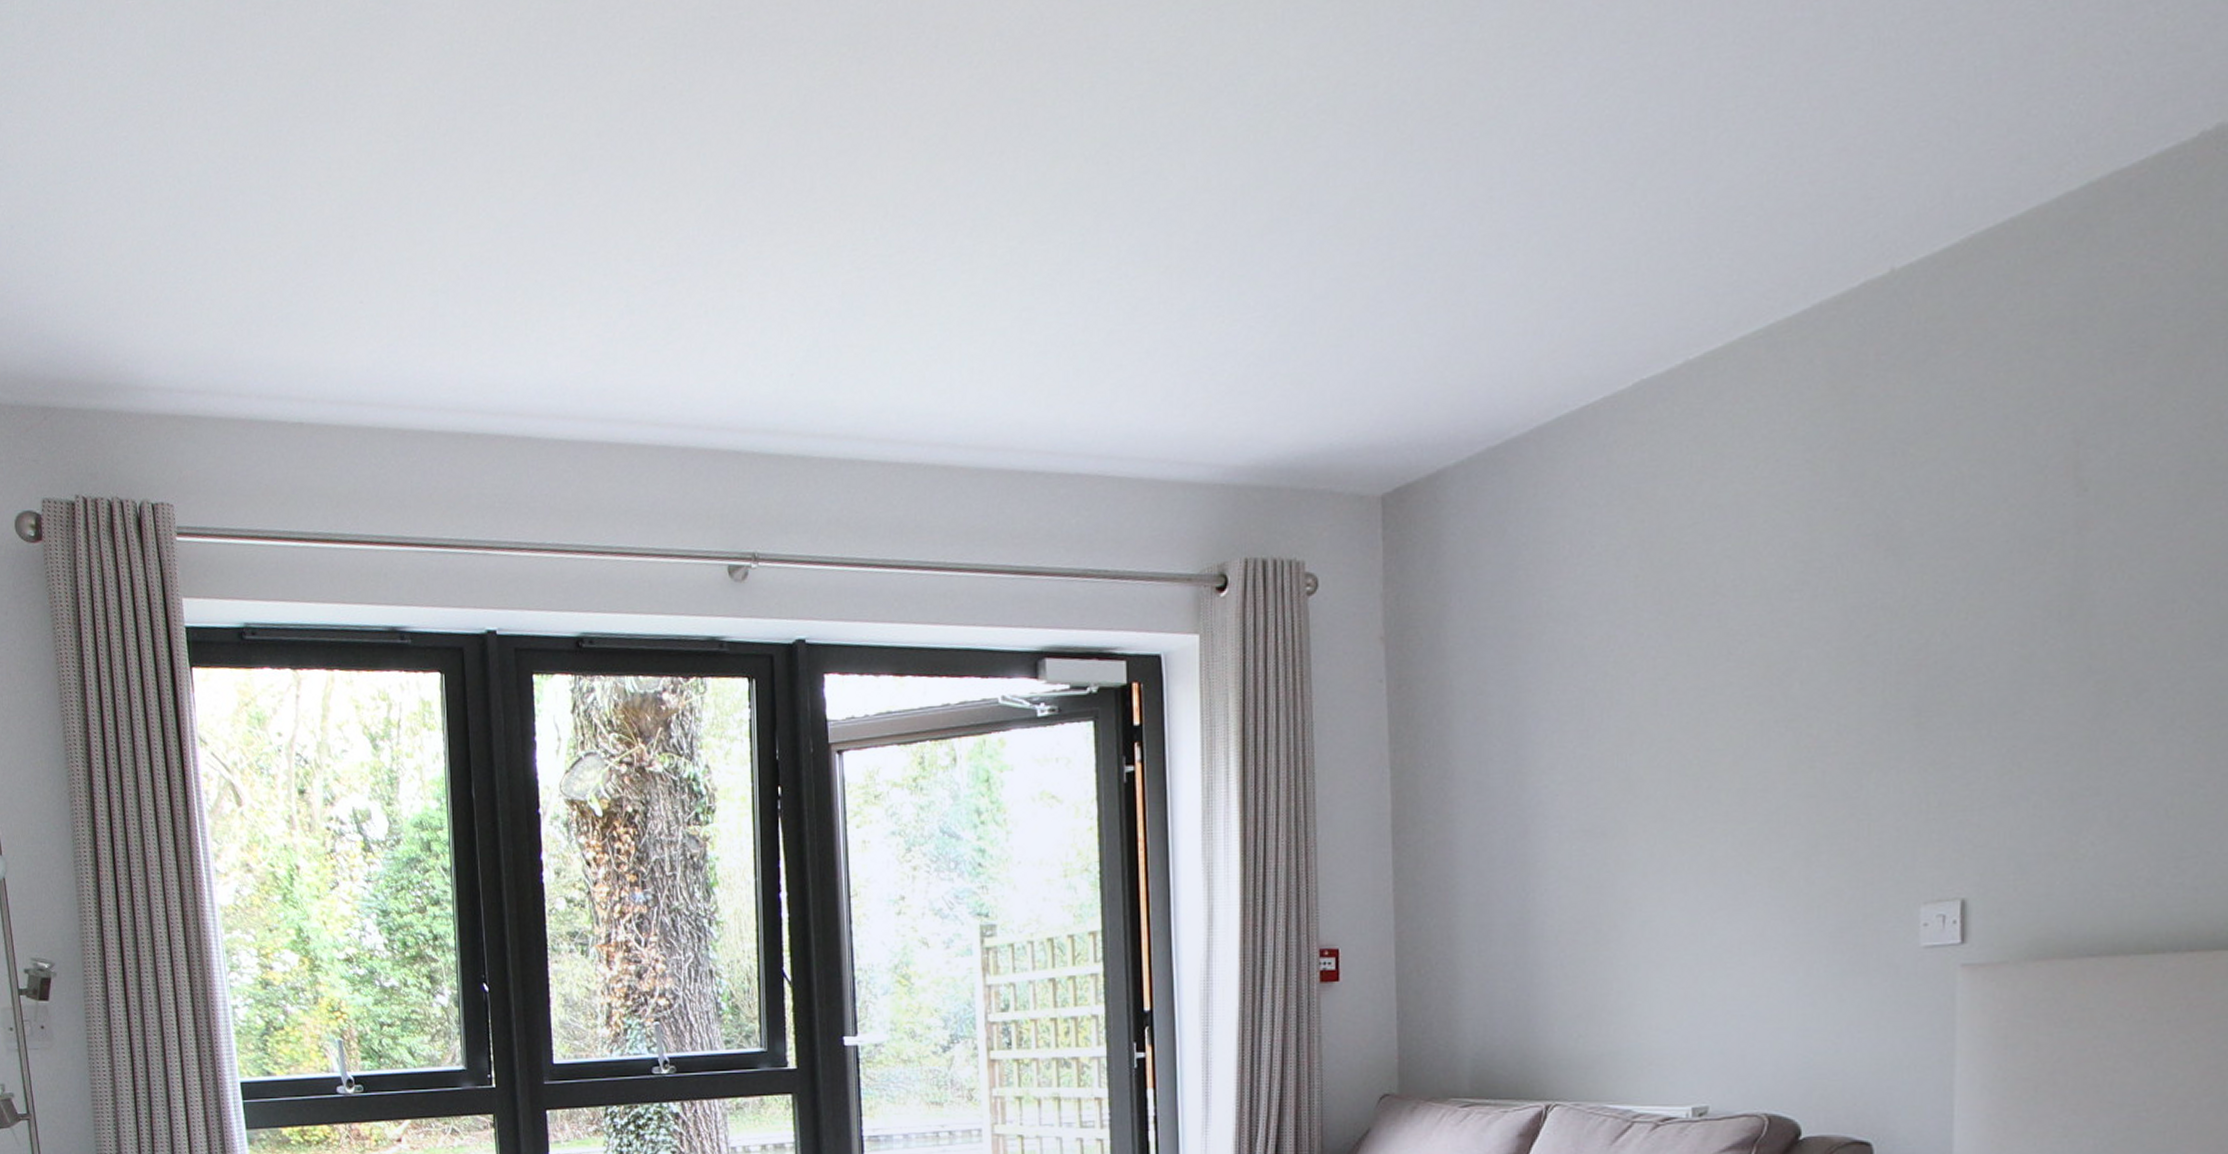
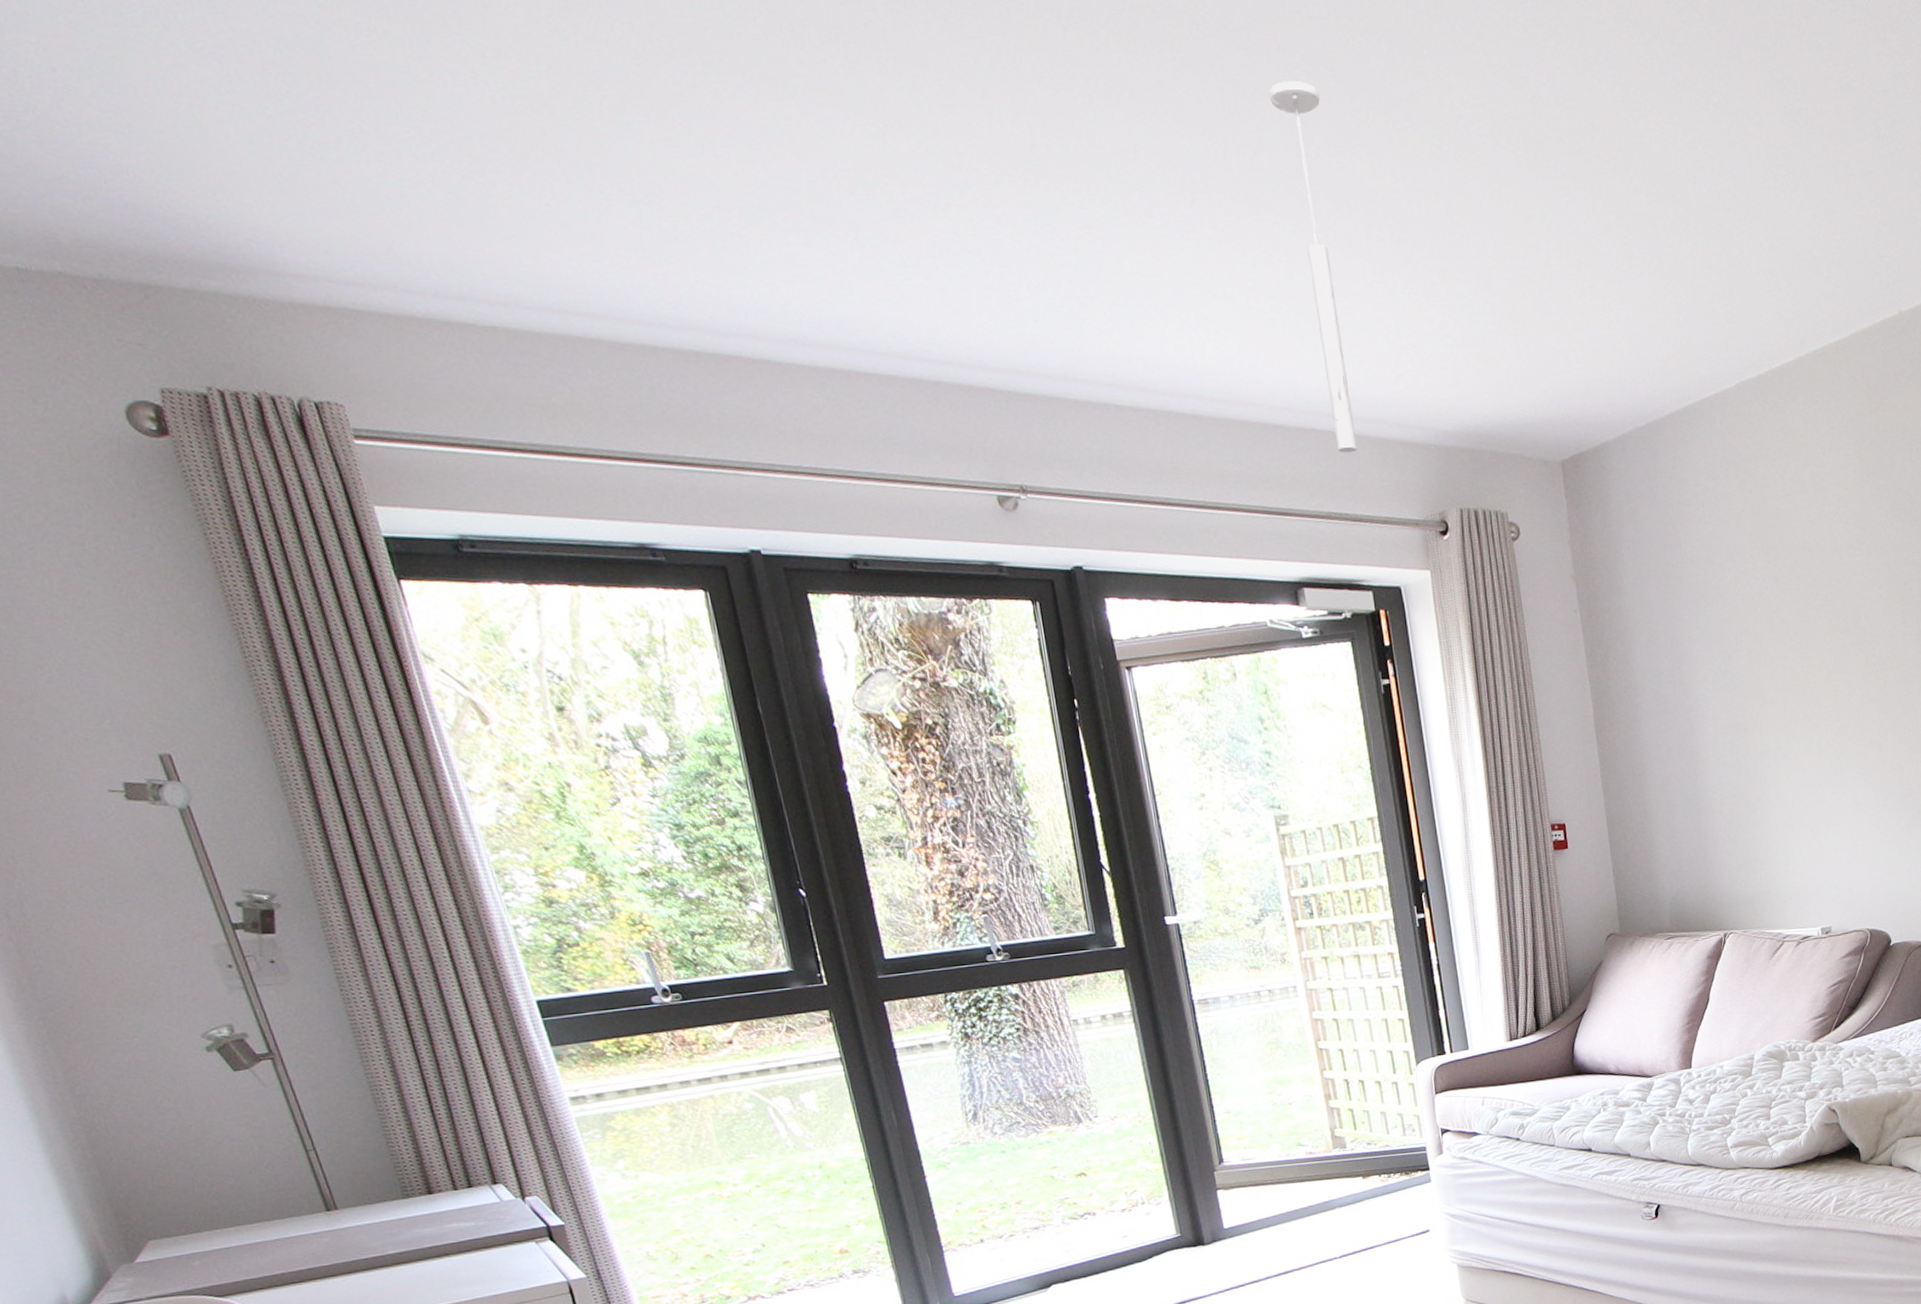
ceiling light: none [1071,80,1129,500] -> present [1268,81,1358,453]

